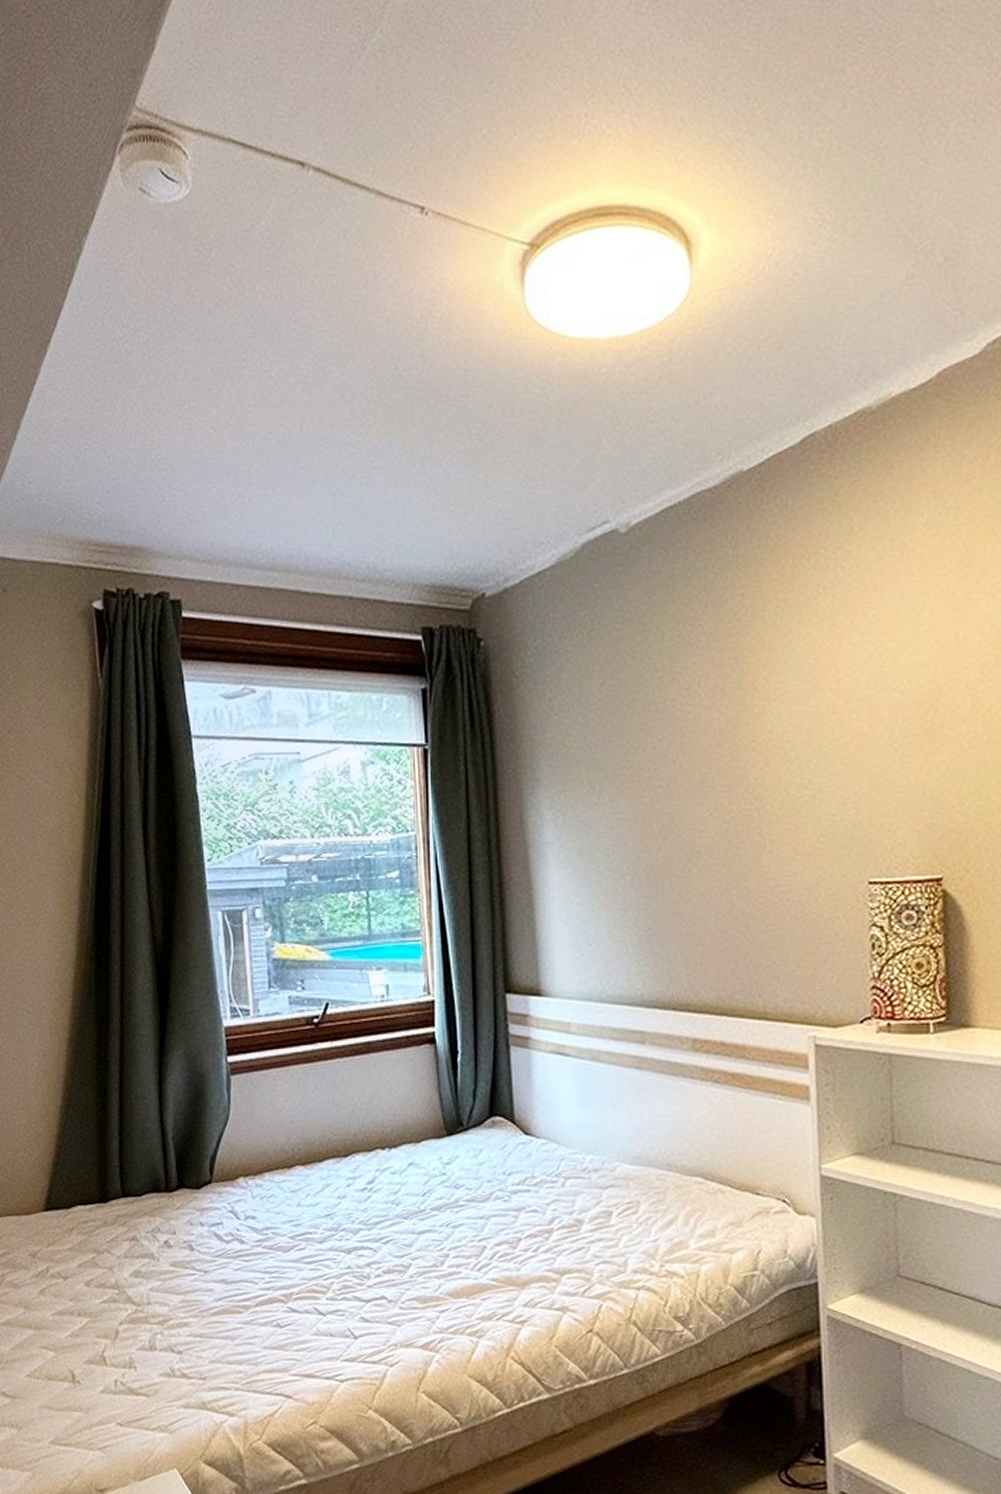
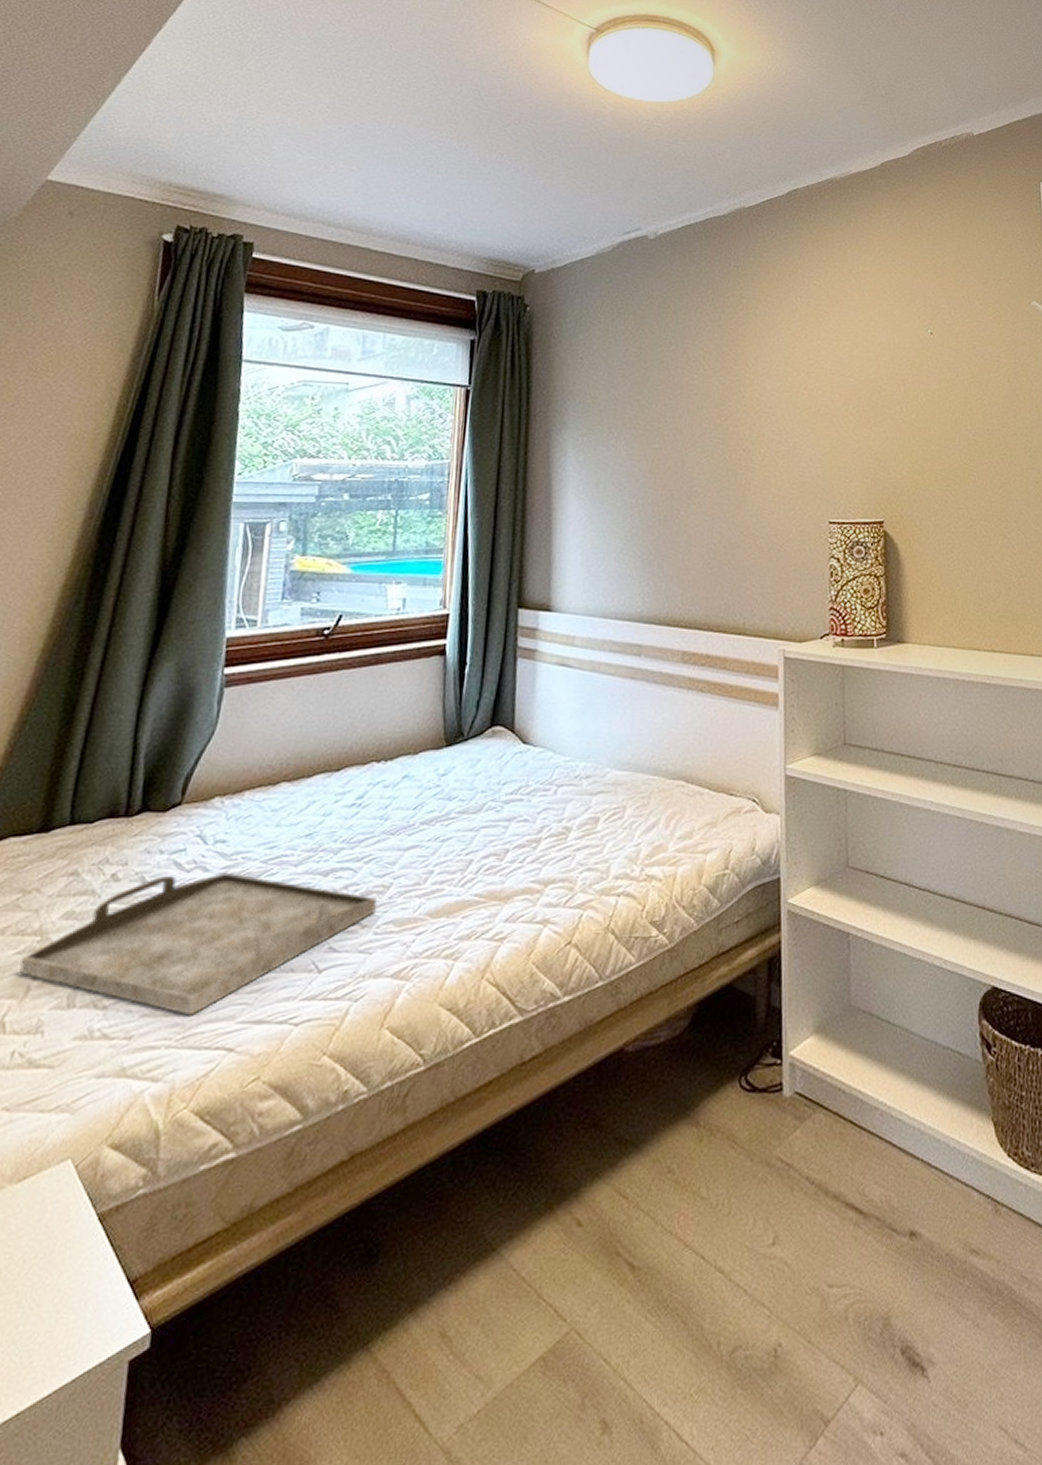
serving tray: none [107,1244,399,1366] -> present [19,872,377,1016]

